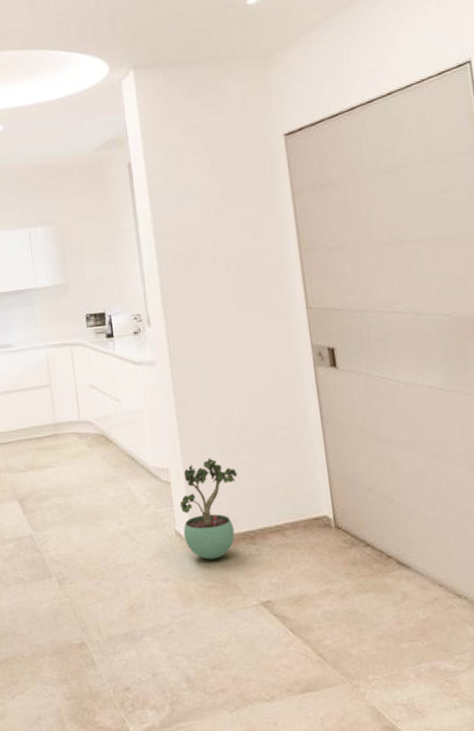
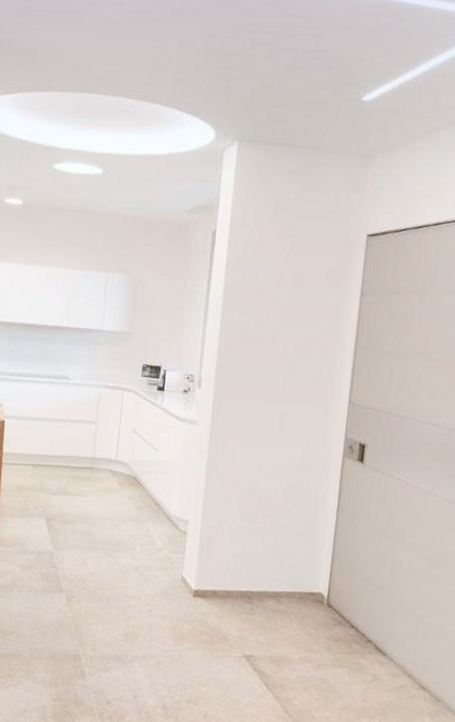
potted plant: present [179,458,238,560] -> none [188,519,250,609]

